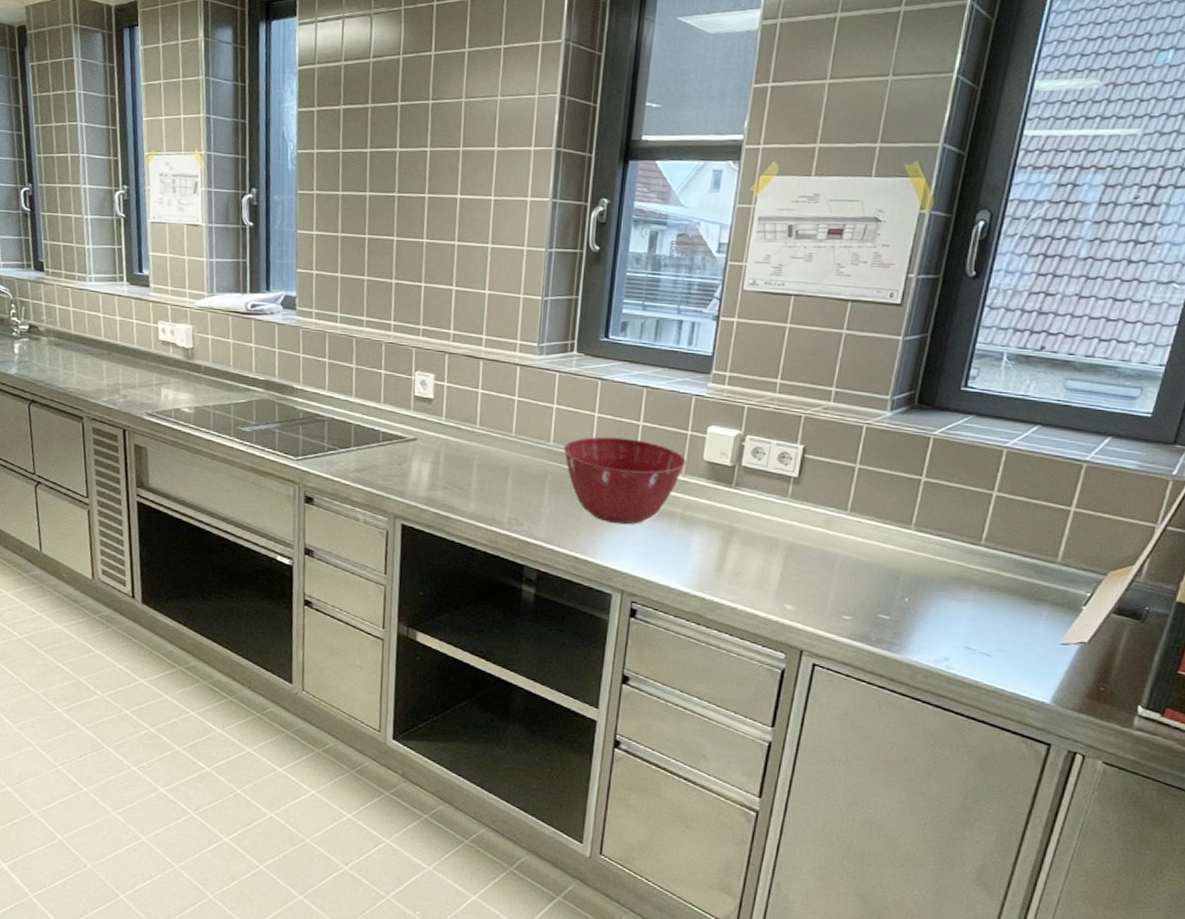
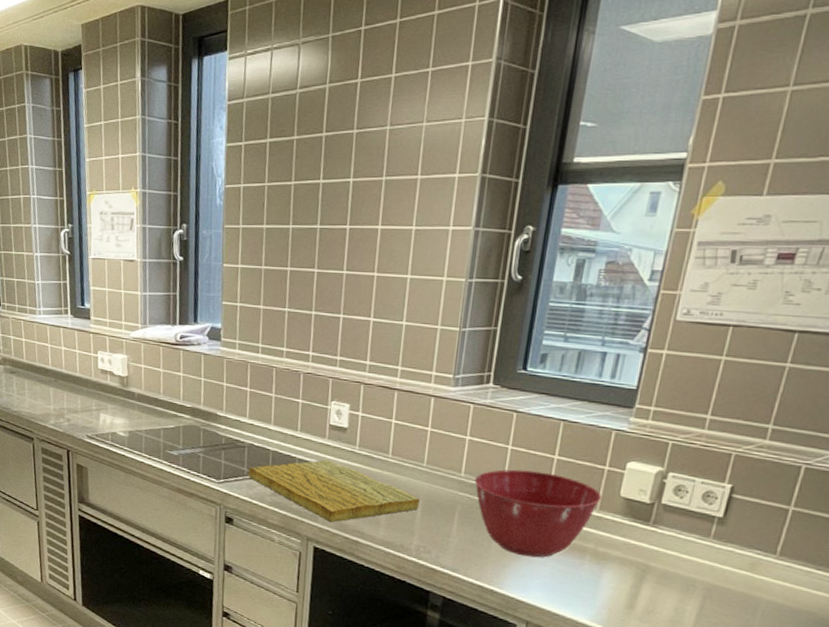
cutting board: none [328,432,510,498] -> present [248,459,420,523]

